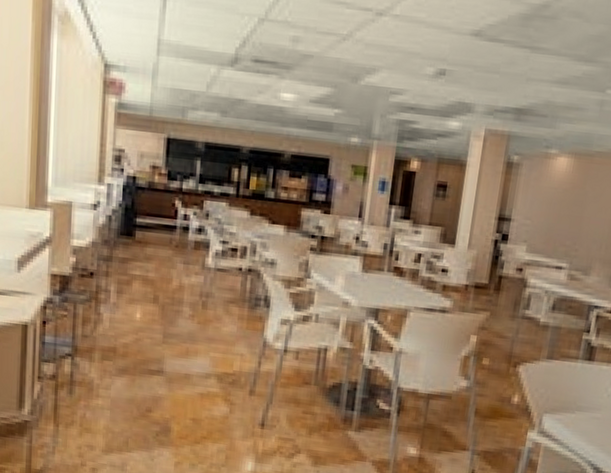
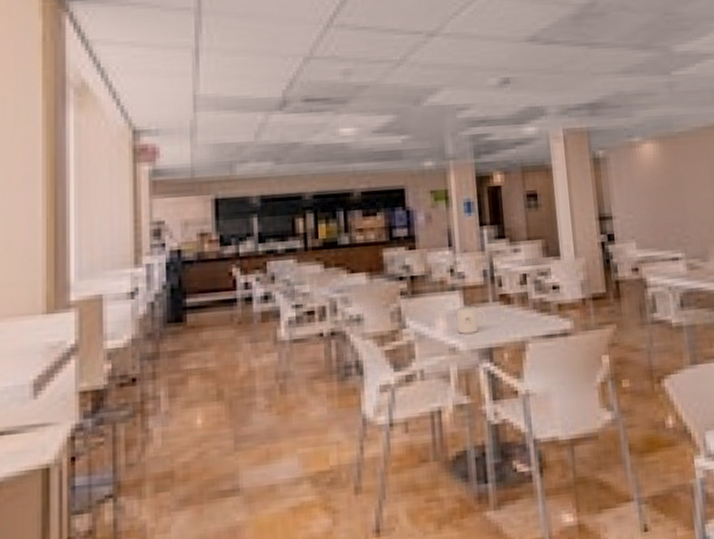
mug: none [352,270,380,294] -> present [456,305,487,334]

